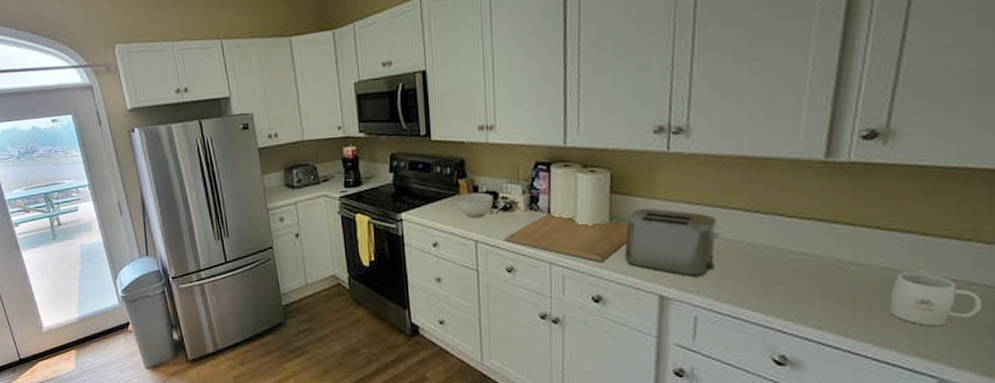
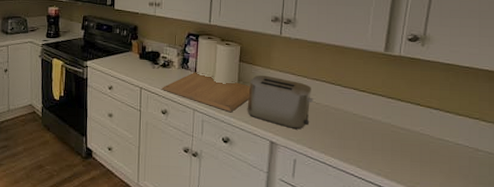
bowl: present [457,192,494,218] -> none [130,51,157,71]
mug: present [889,272,983,327] -> none [426,138,486,180]

